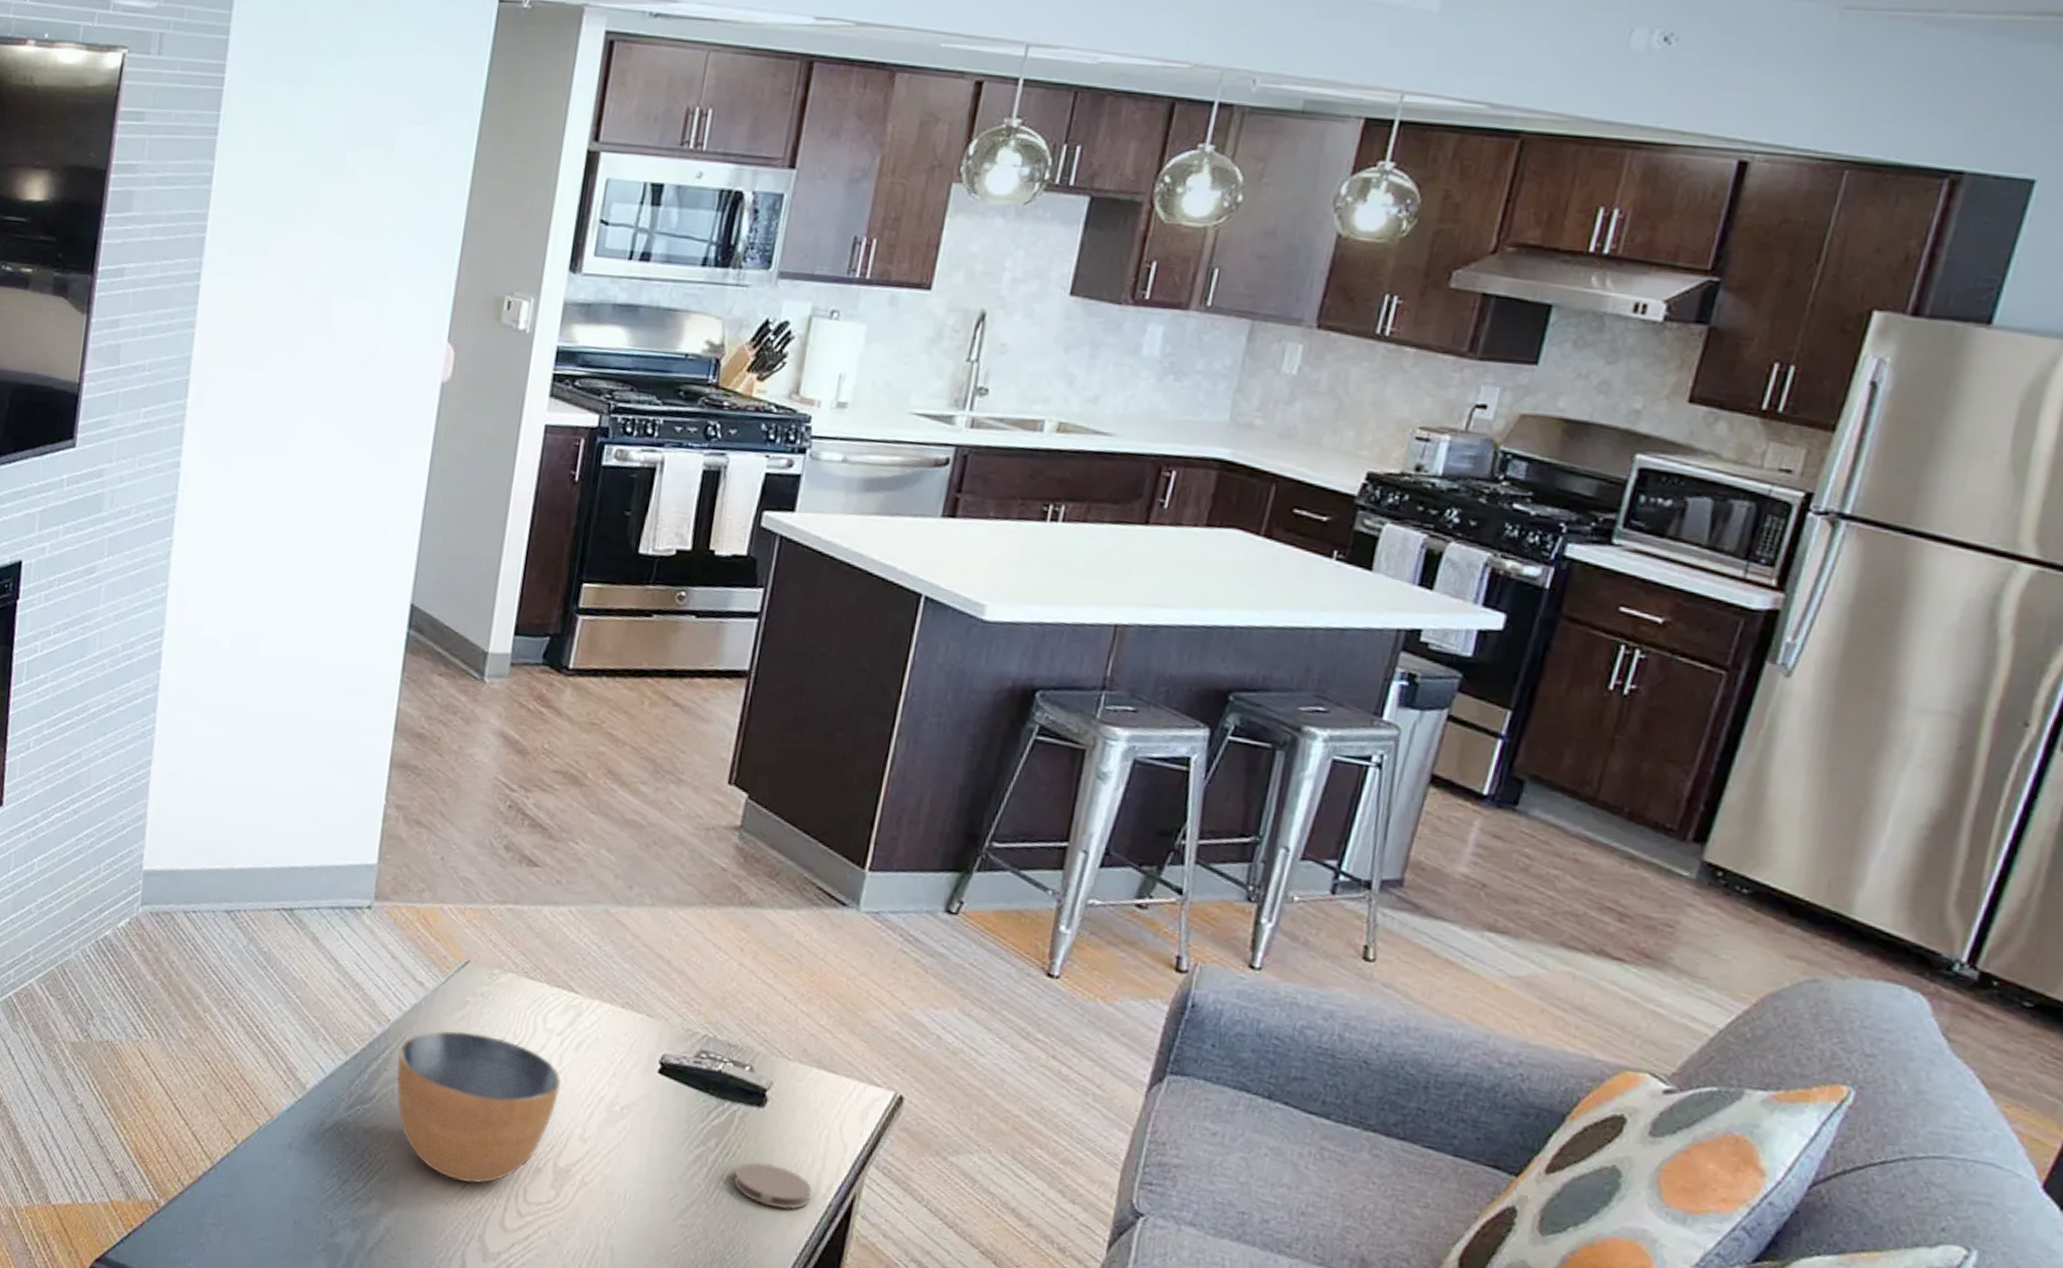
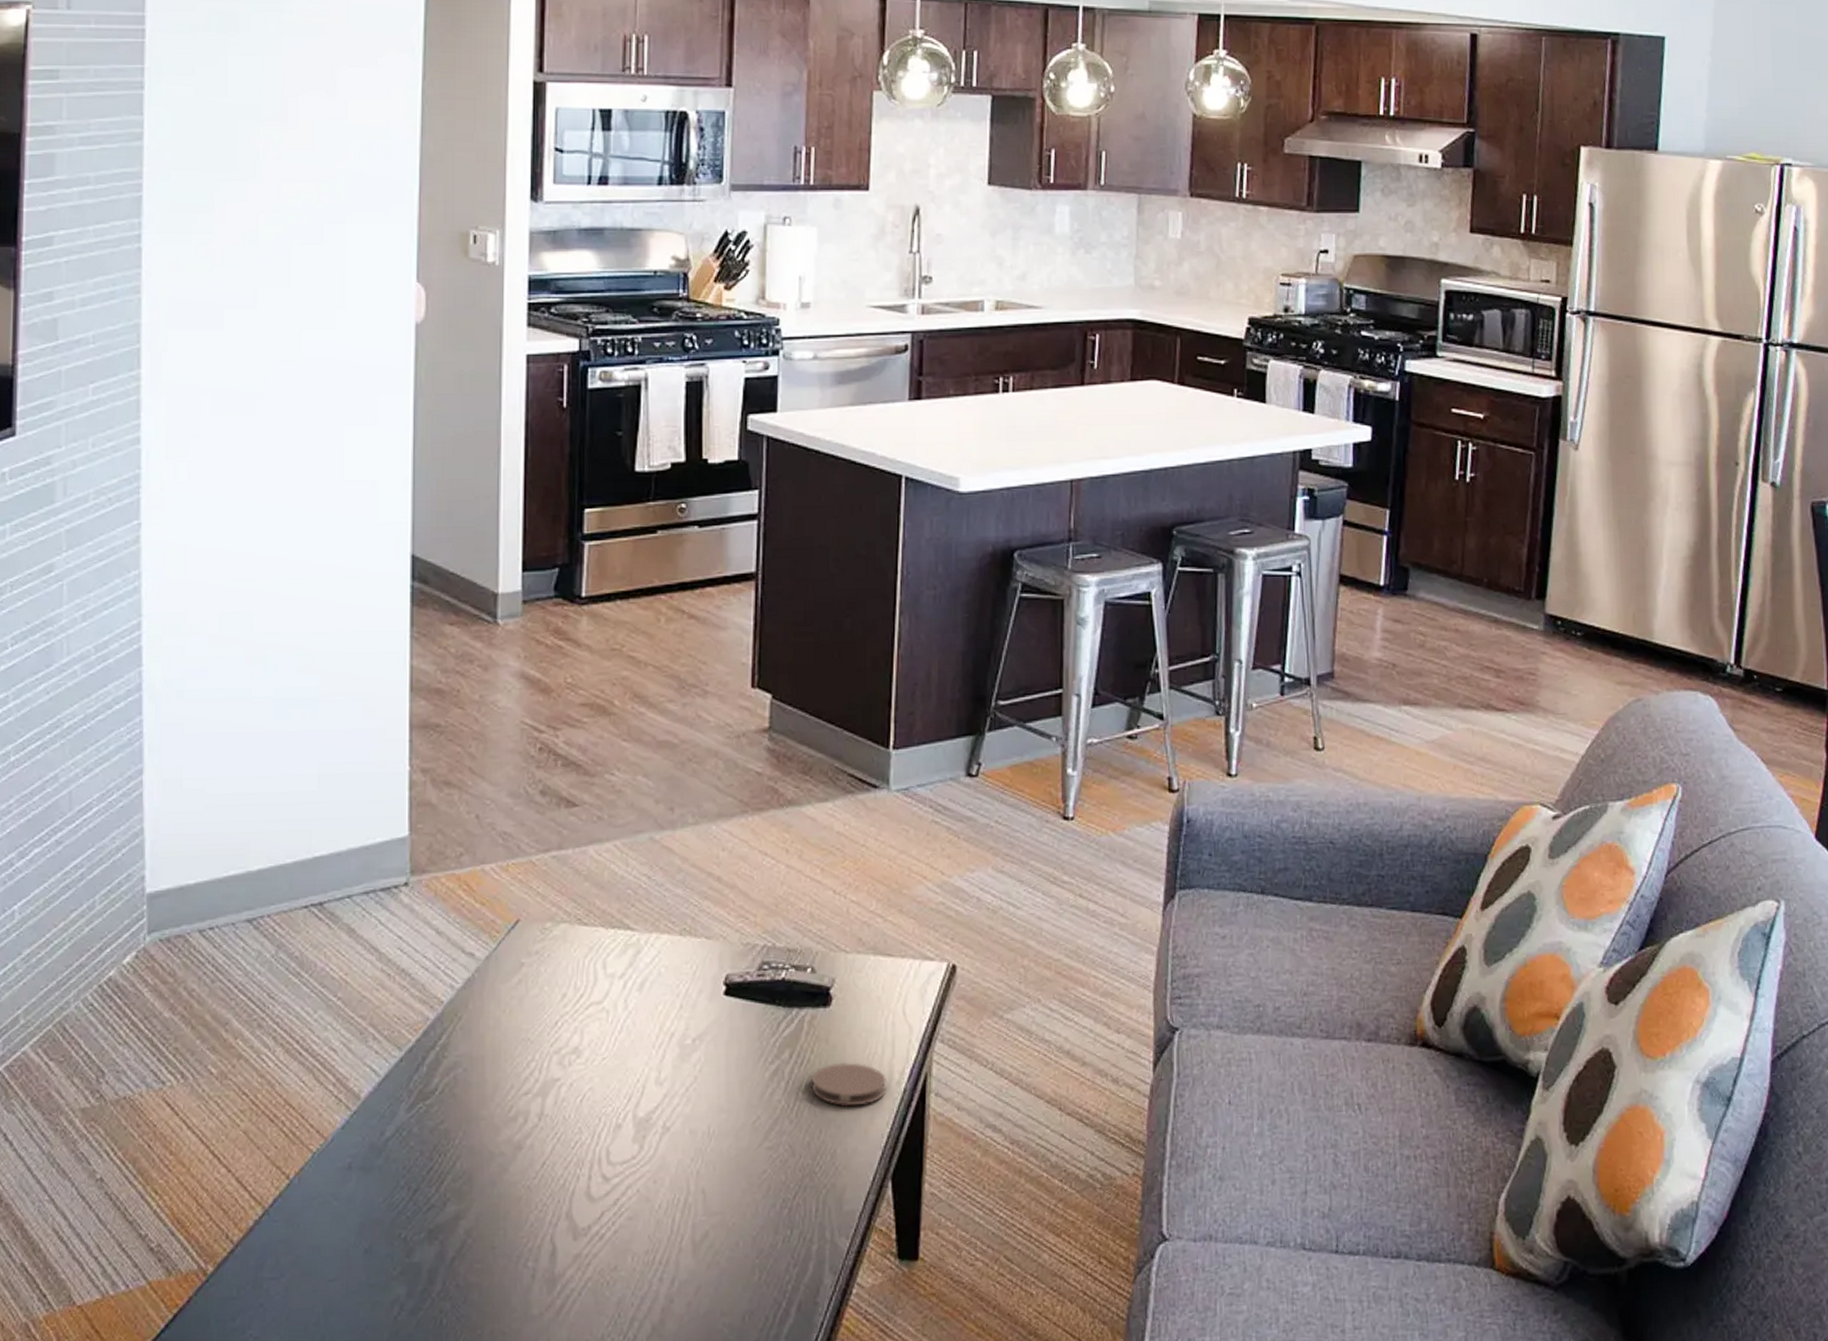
bowl: present [397,1031,561,1183] -> none [456,995,630,1159]

